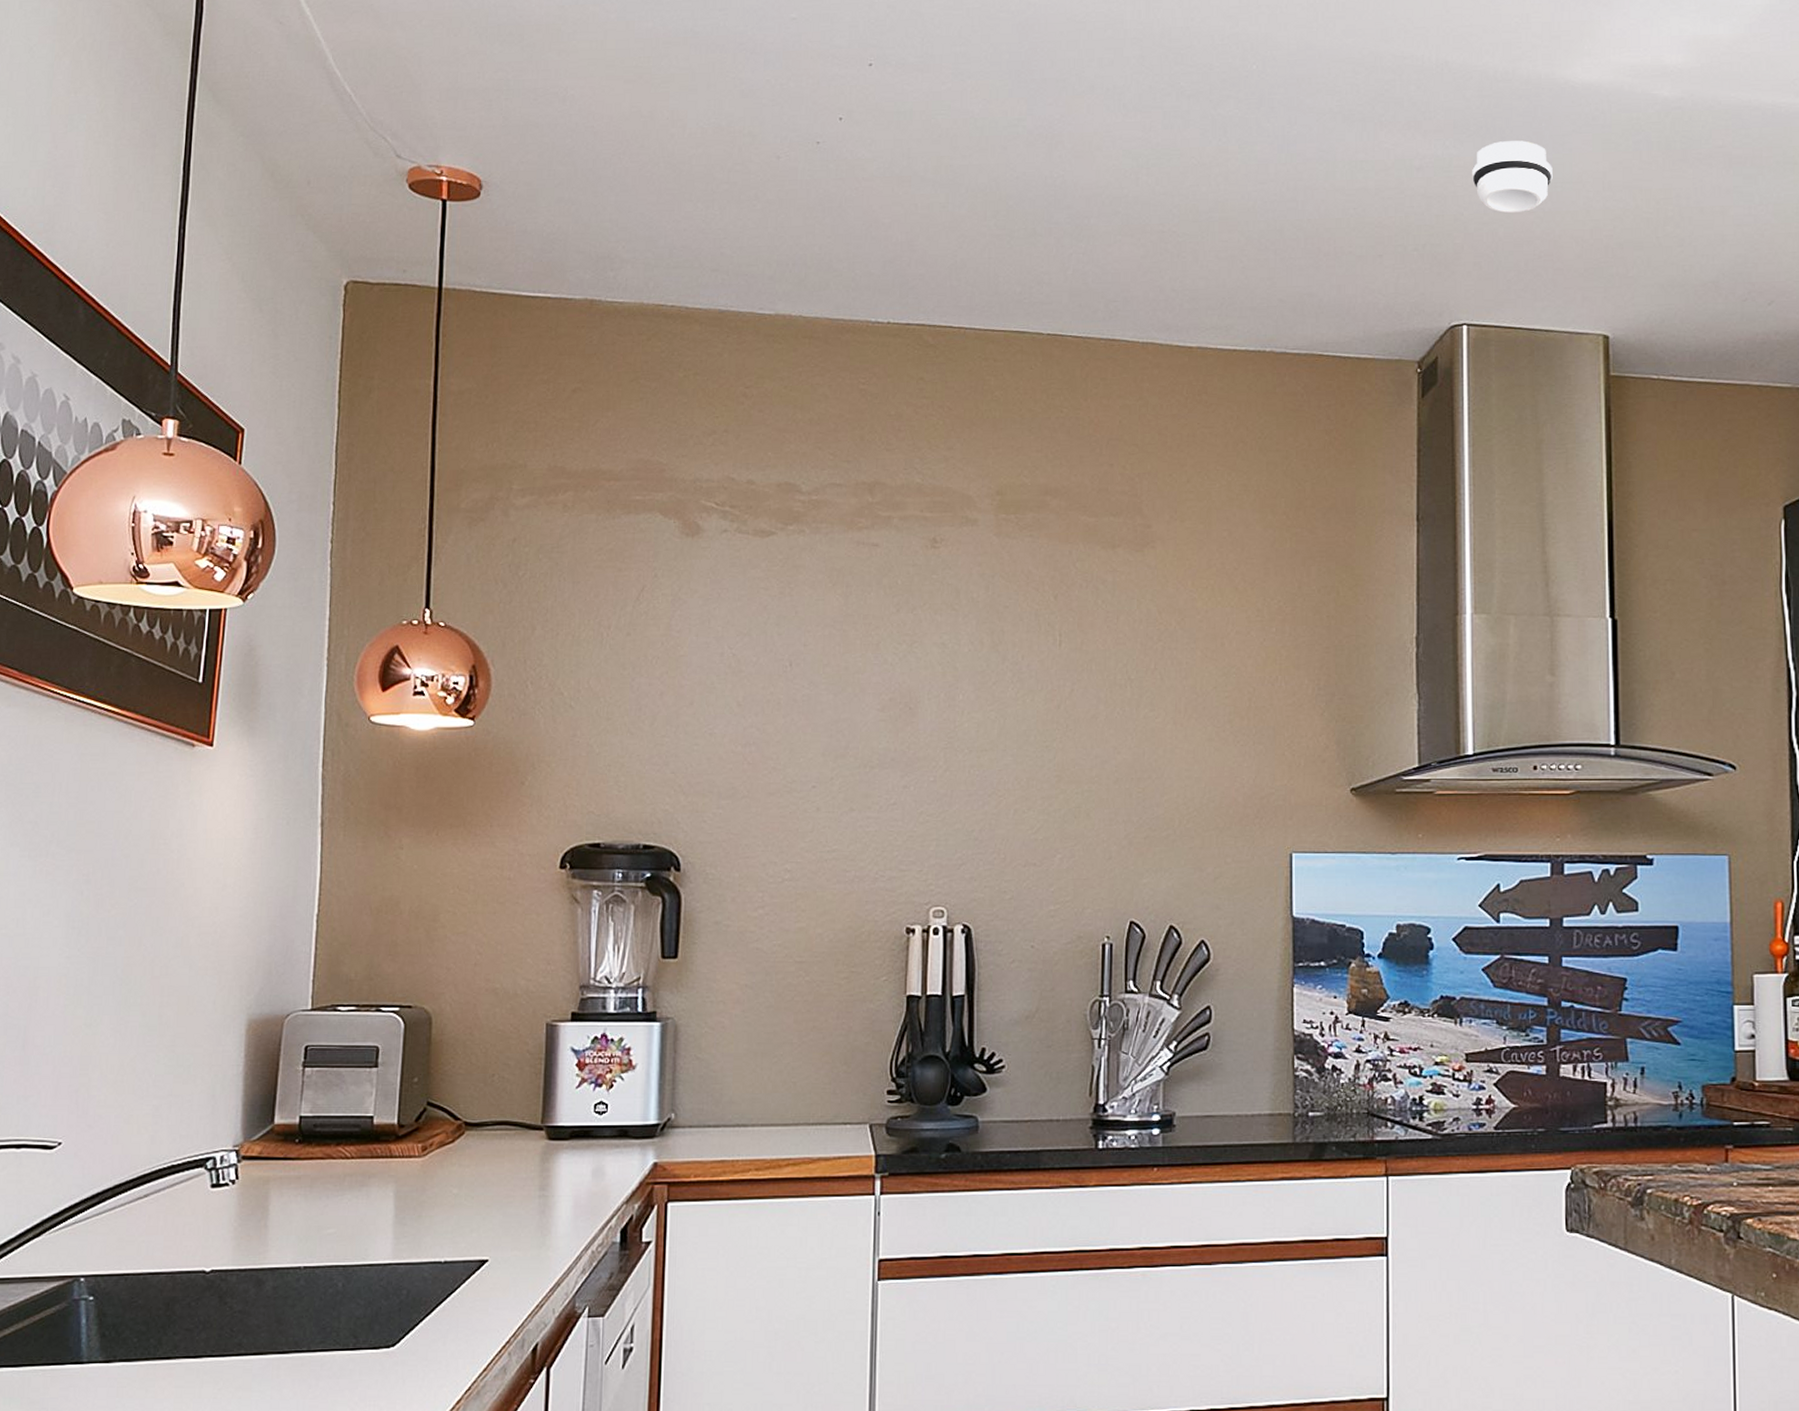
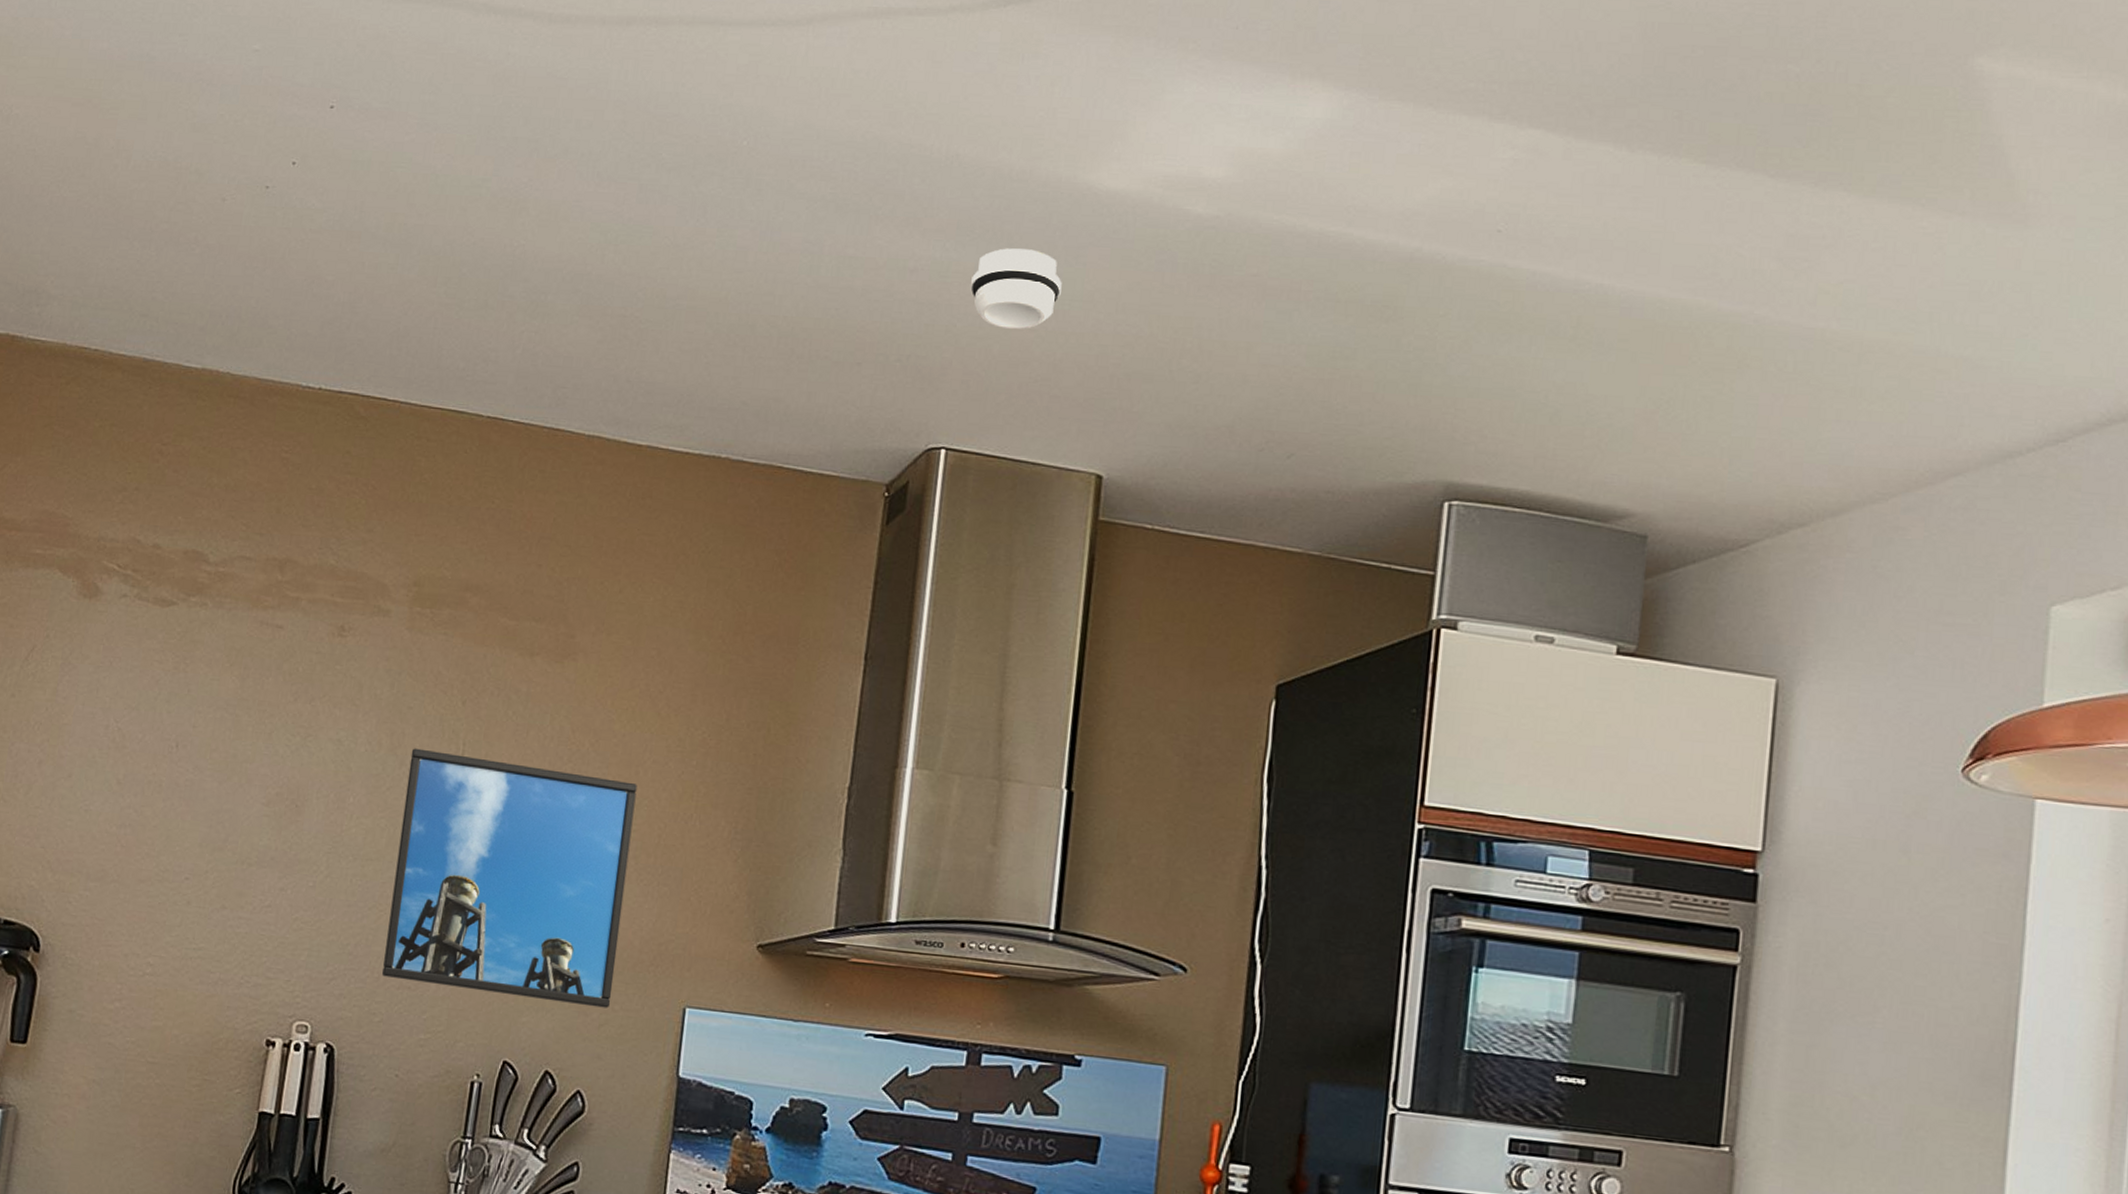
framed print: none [1007,643,1224,862] -> present [381,748,637,1008]

